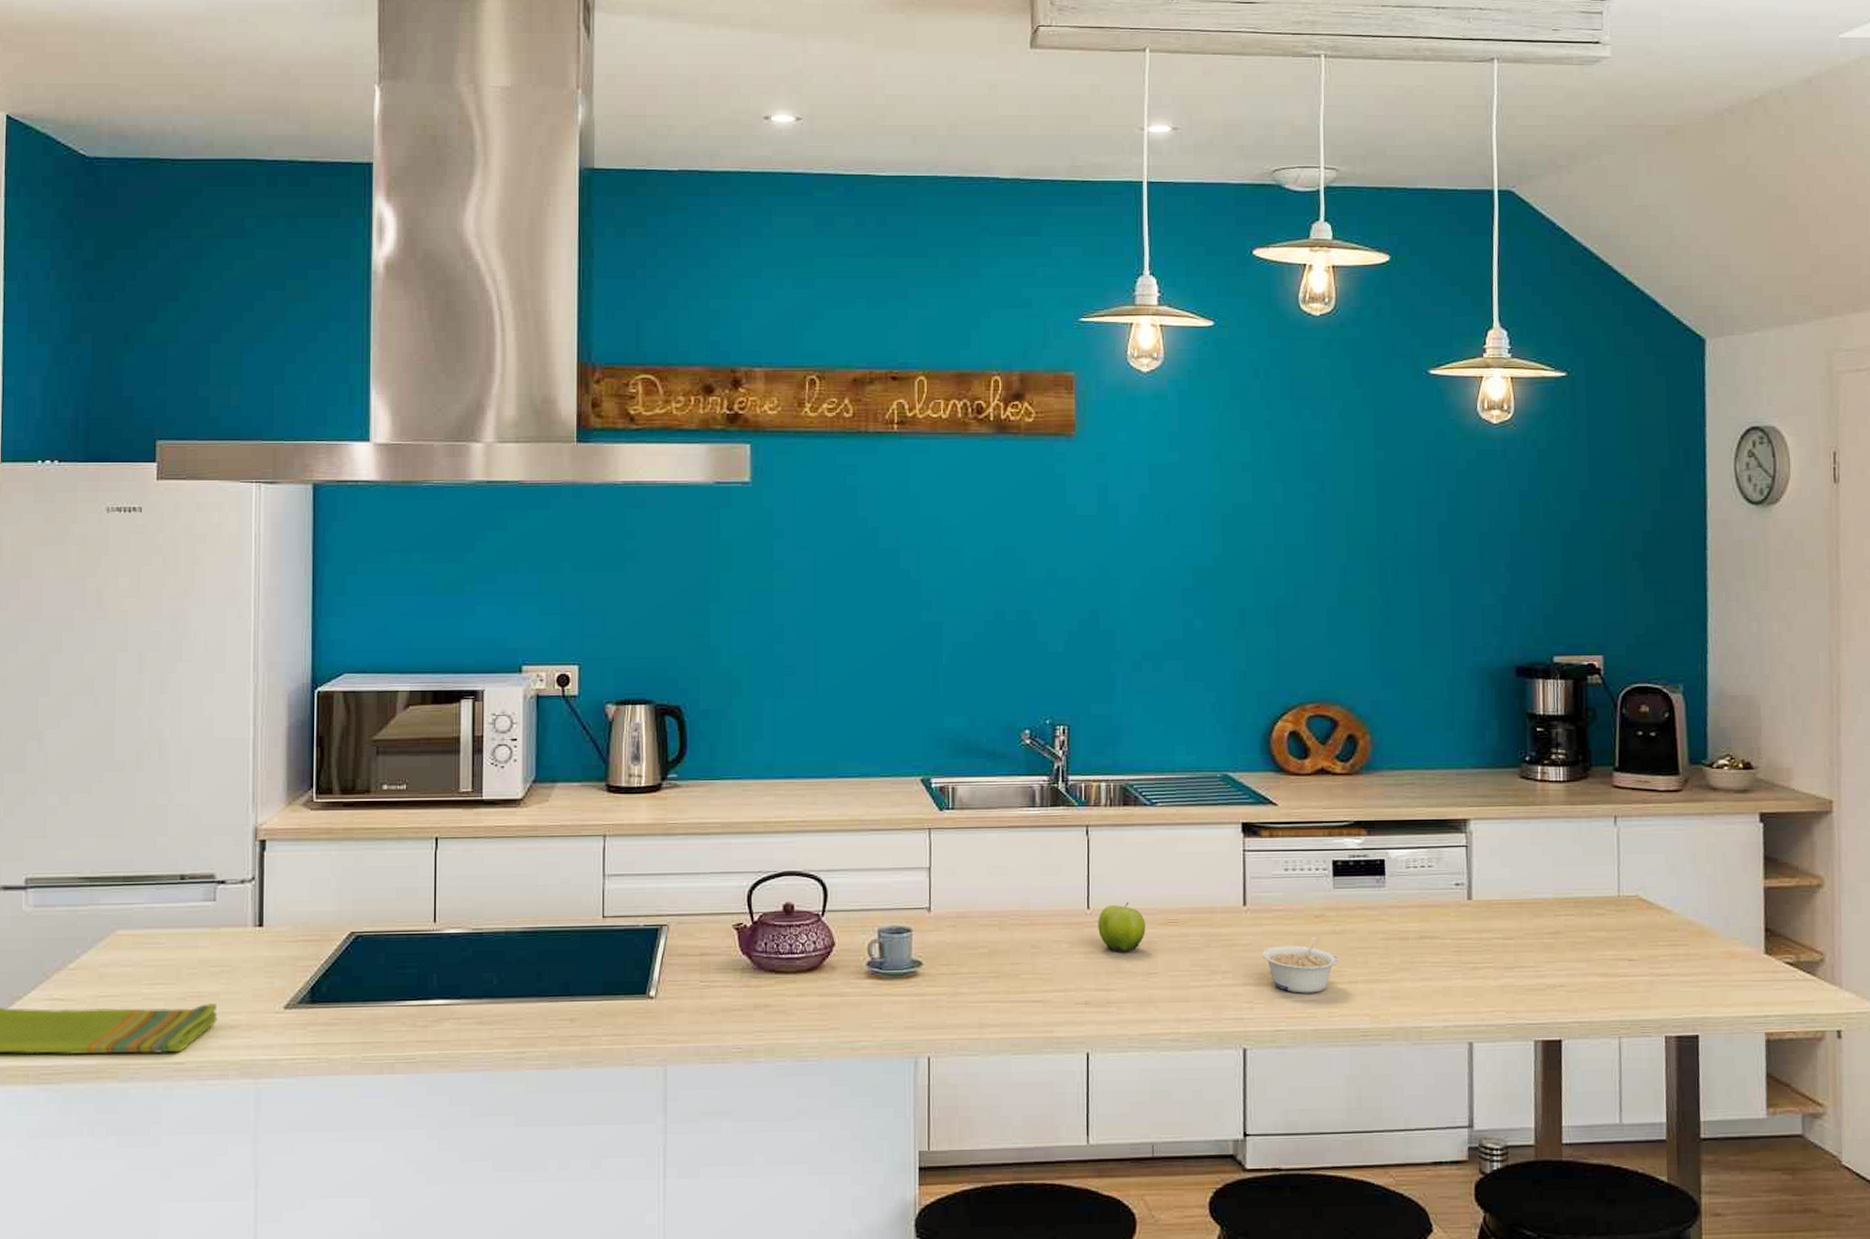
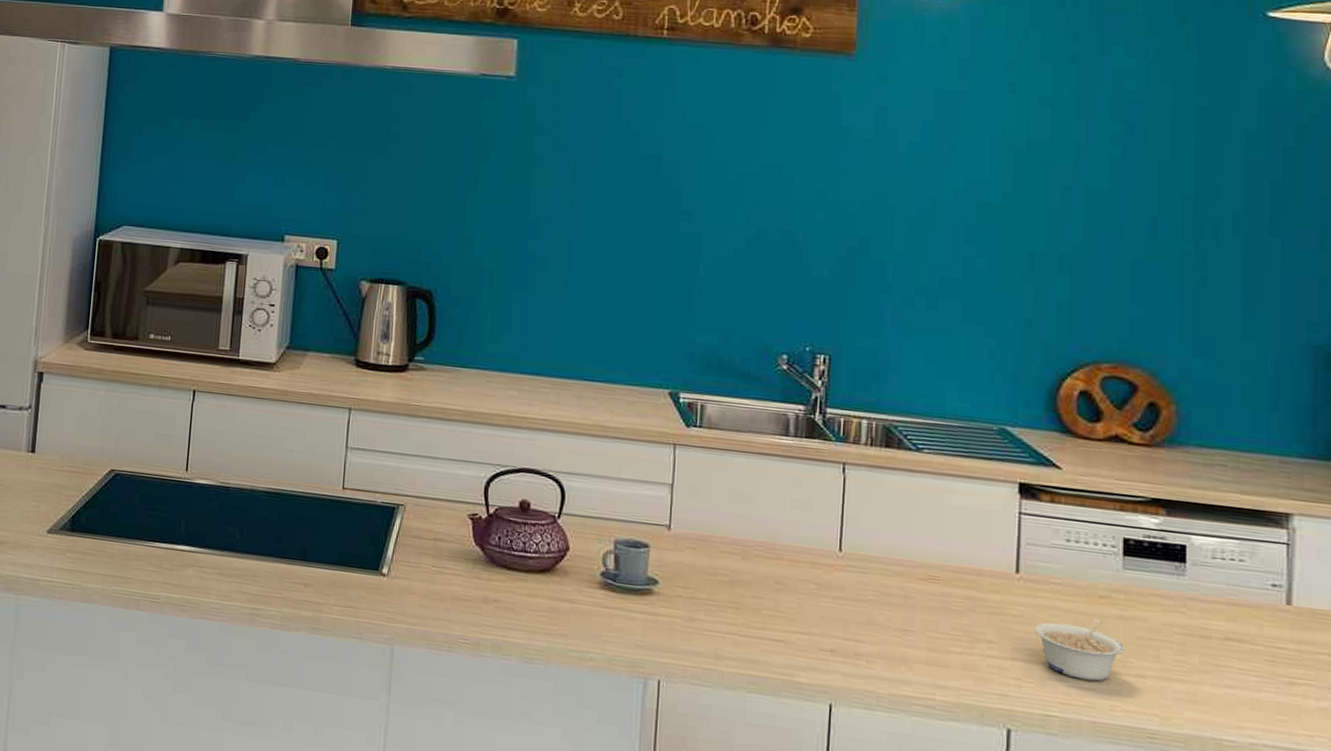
fruit: present [1098,902,1146,952] -> none [850,550,903,604]

